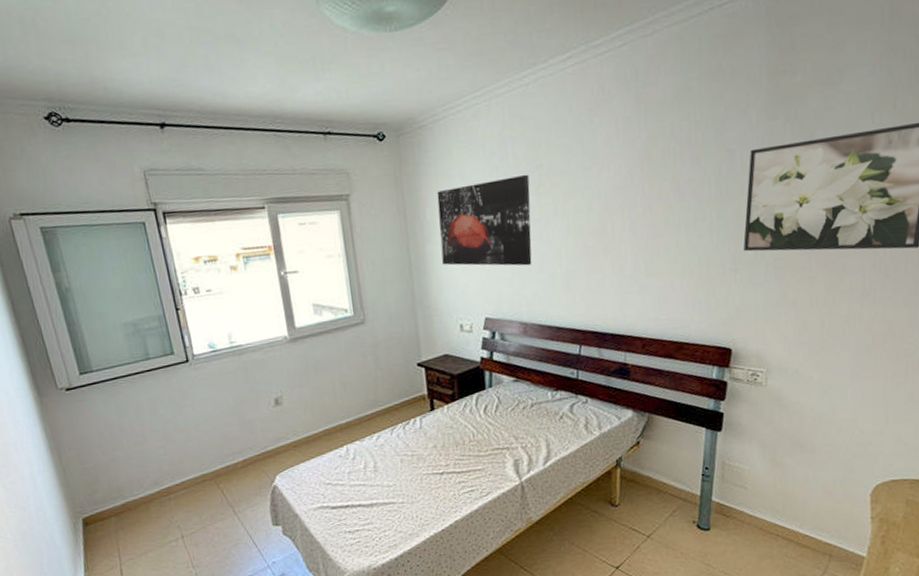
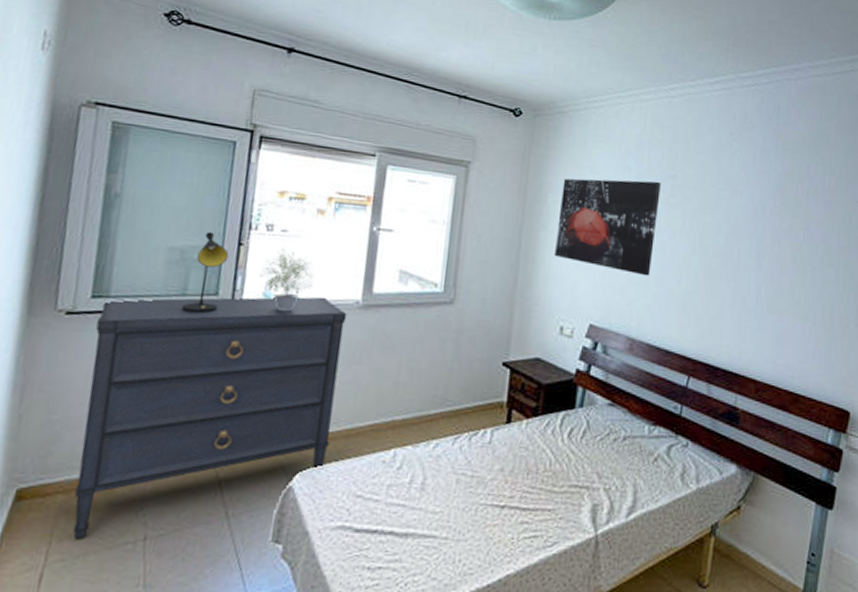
dresser: none [89,339,296,545] -> present [73,296,347,540]
table lamp: none [147,304,178,372] -> present [181,231,229,314]
potted plant: none [201,305,246,357] -> present [260,248,313,312]

